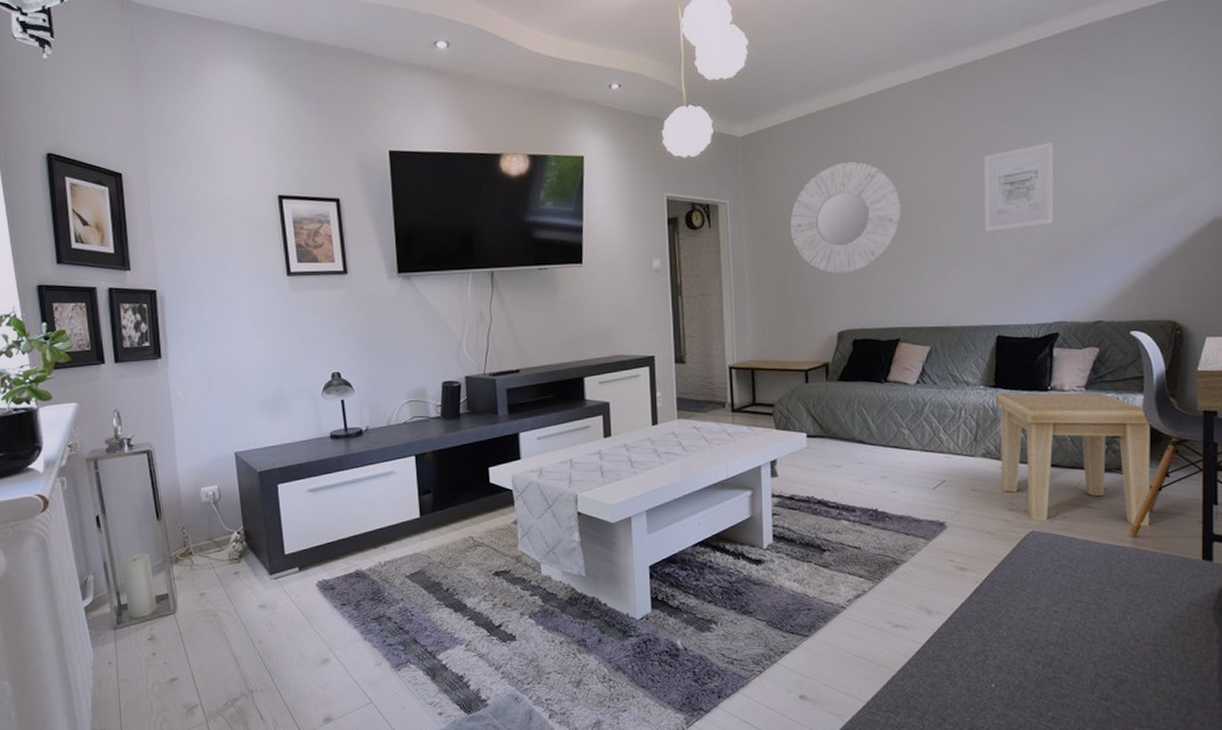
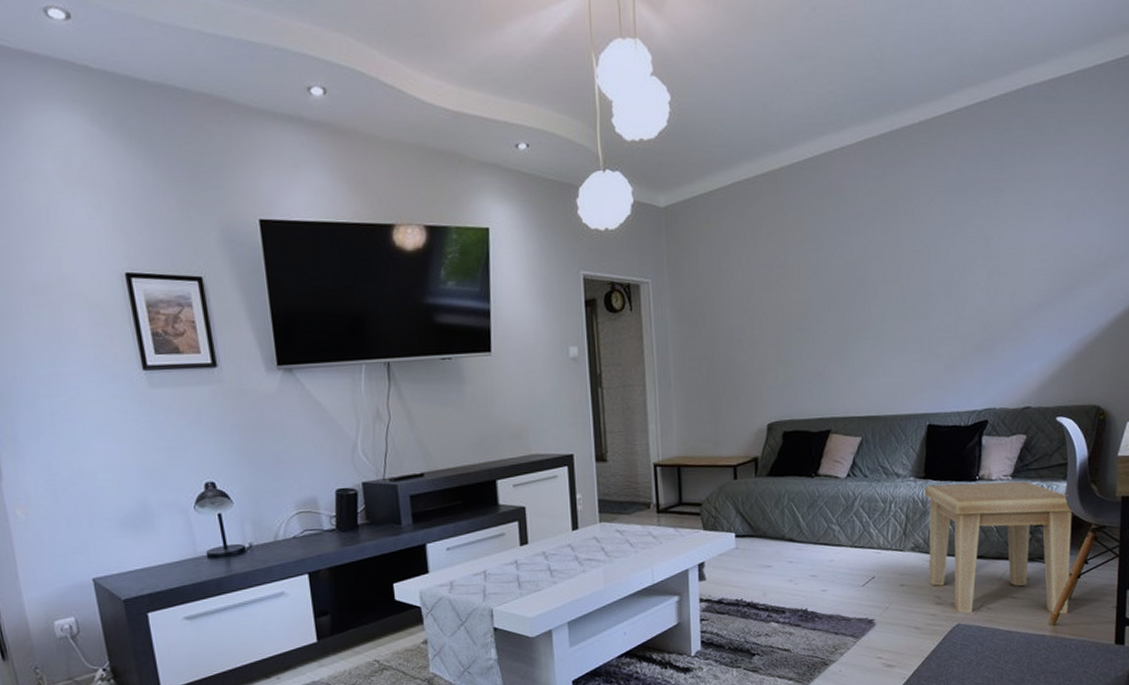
mirror: present [790,161,903,274] -> none [717,236,835,360]
wall art: present [984,142,1055,232] -> none [917,216,989,314]

